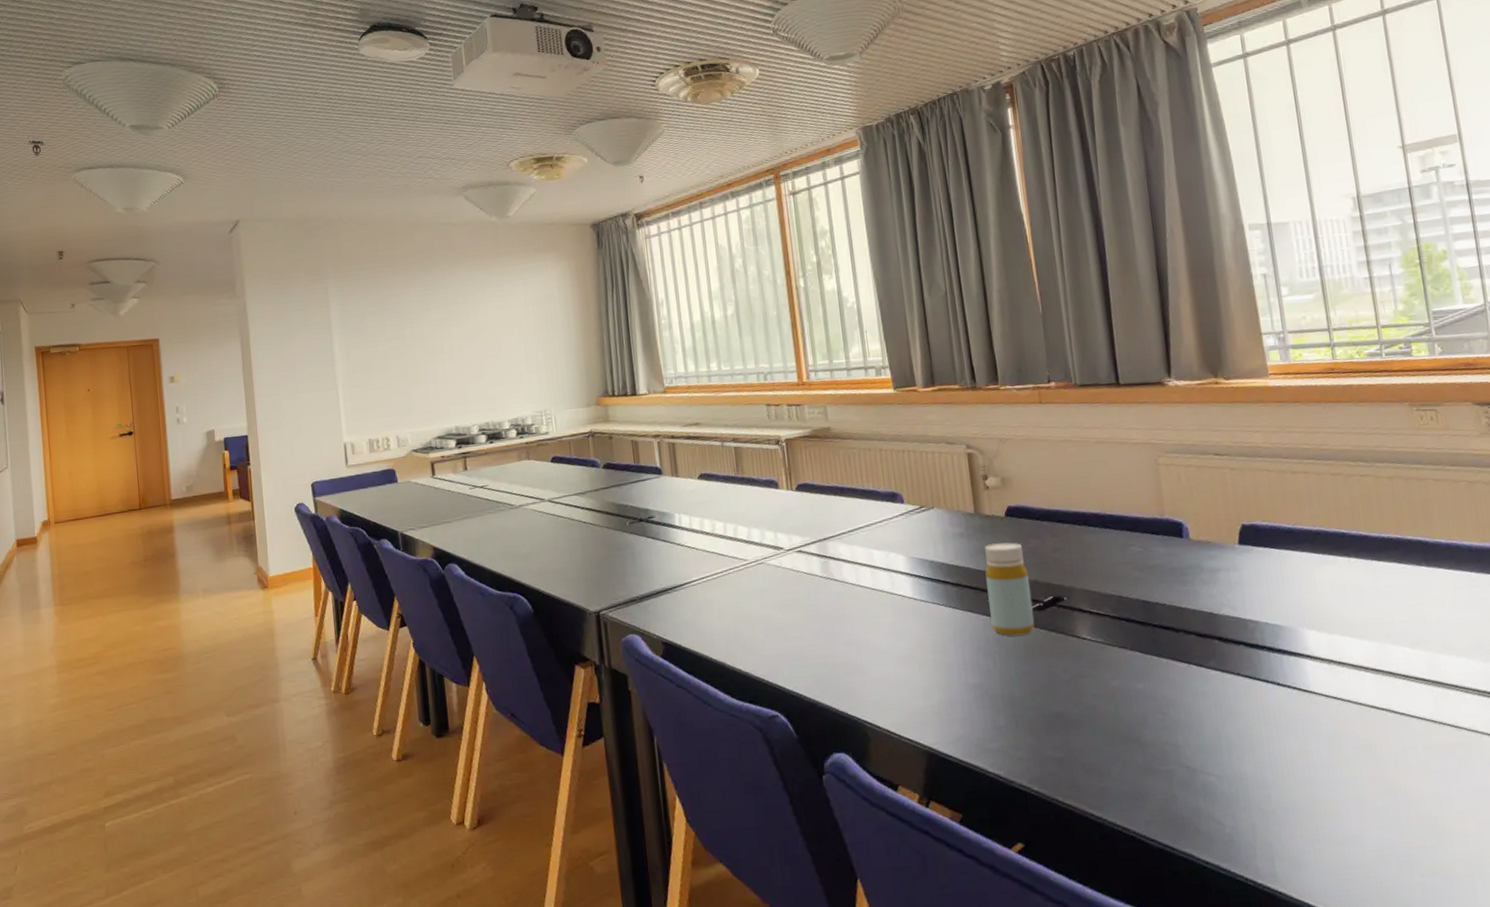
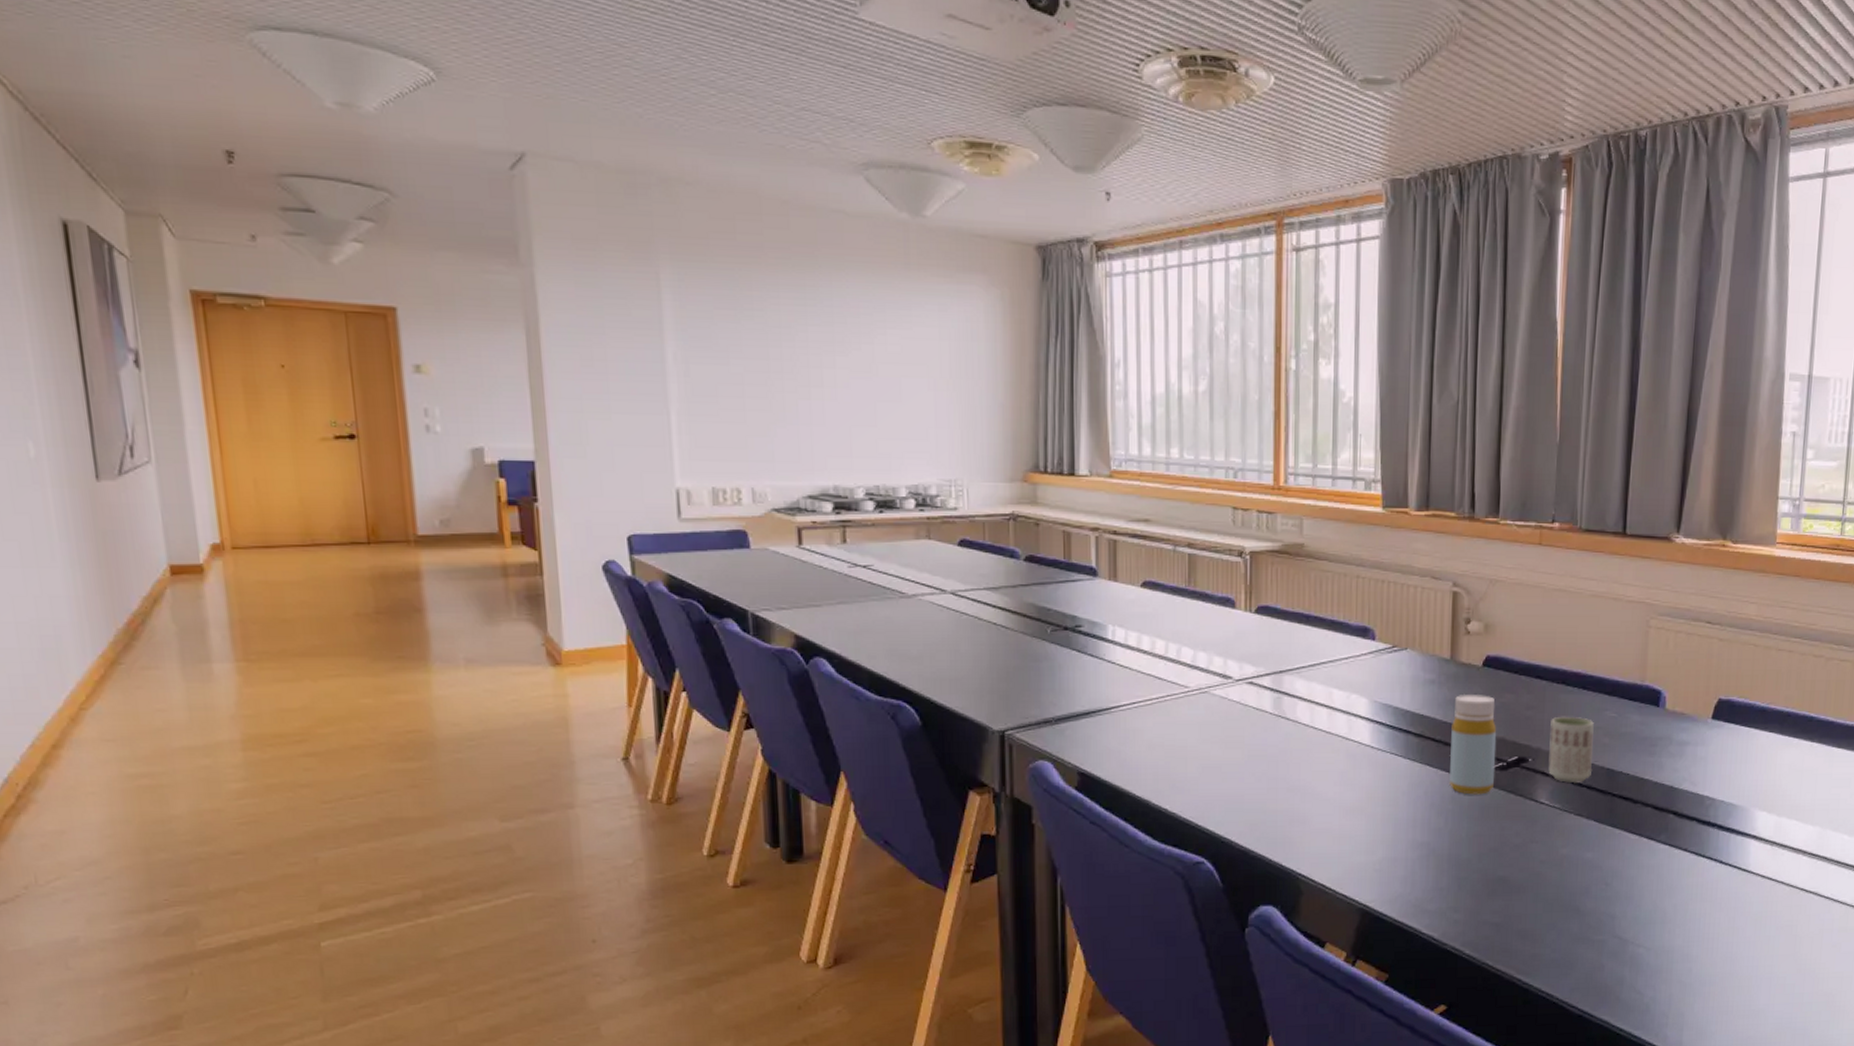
cup: none [1079,554,1128,618] -> present [1548,716,1594,784]

